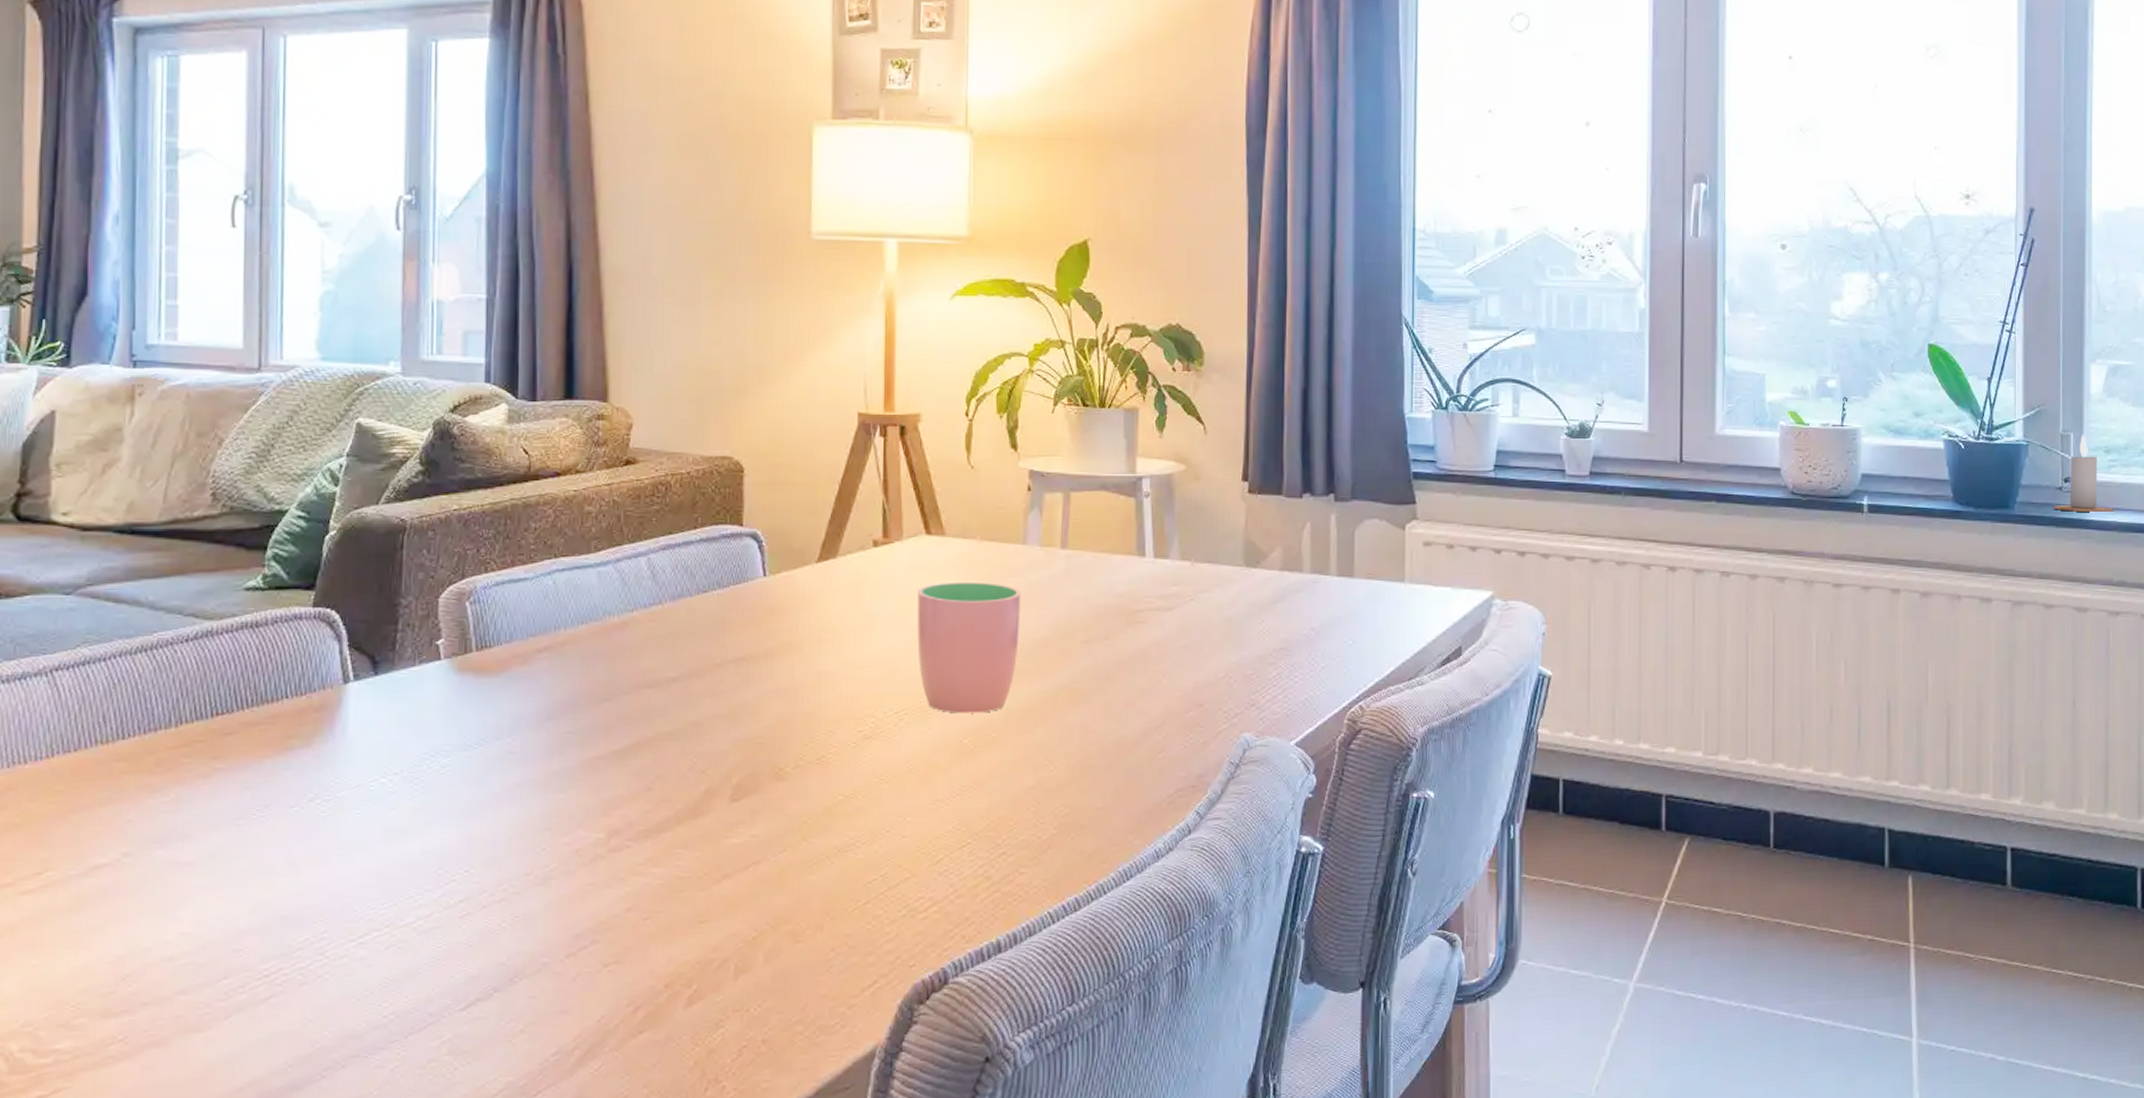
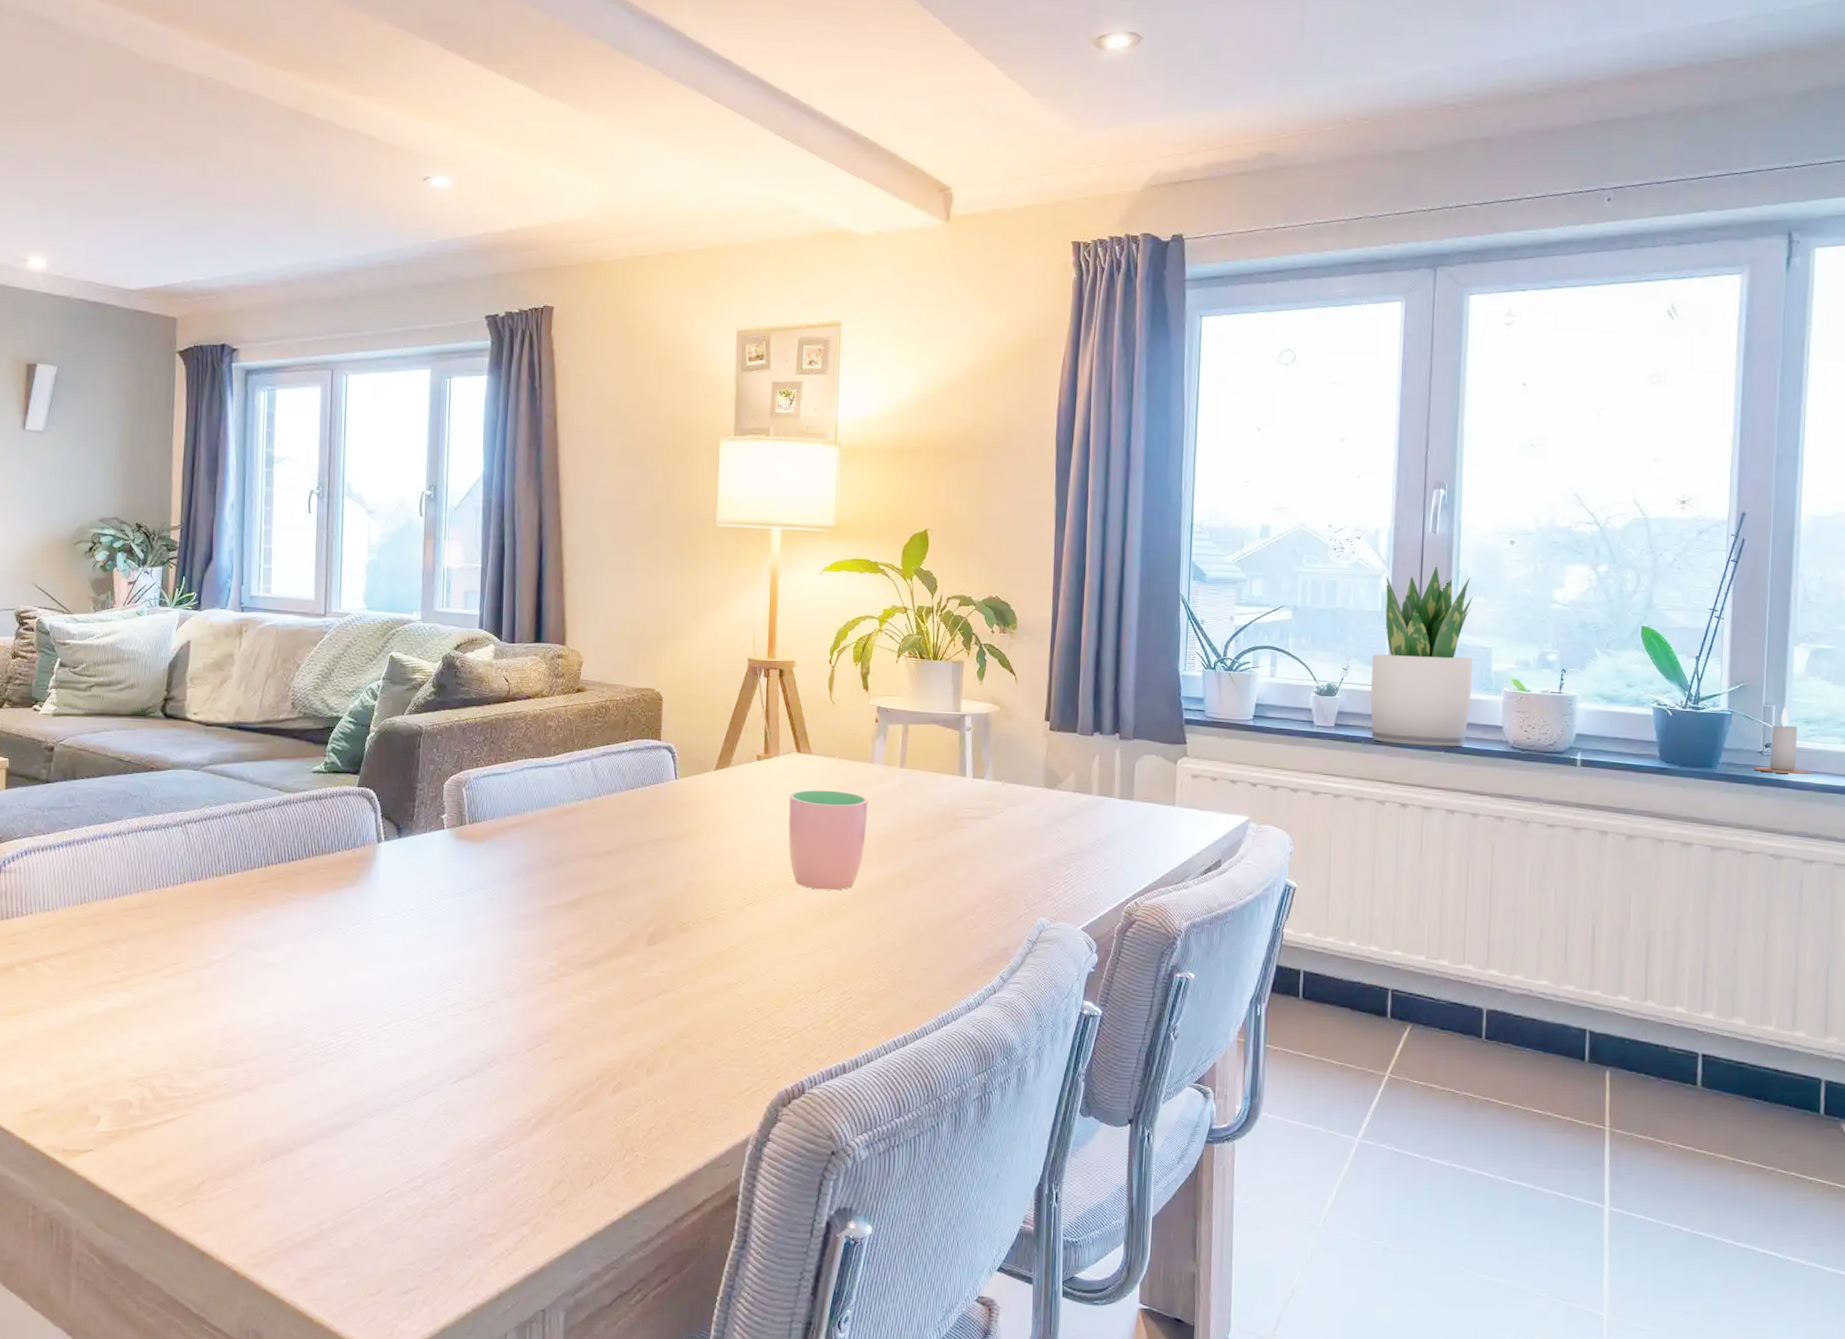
planter: none [1629,277,1744,496] -> present [1370,567,1473,748]

